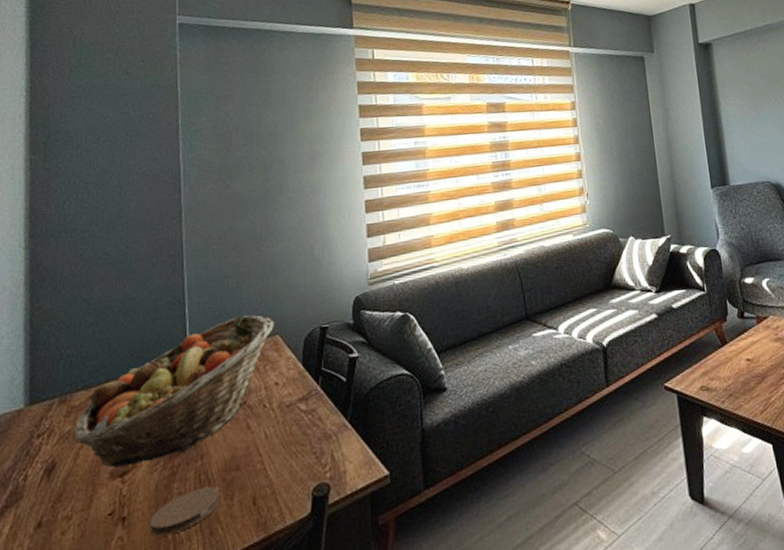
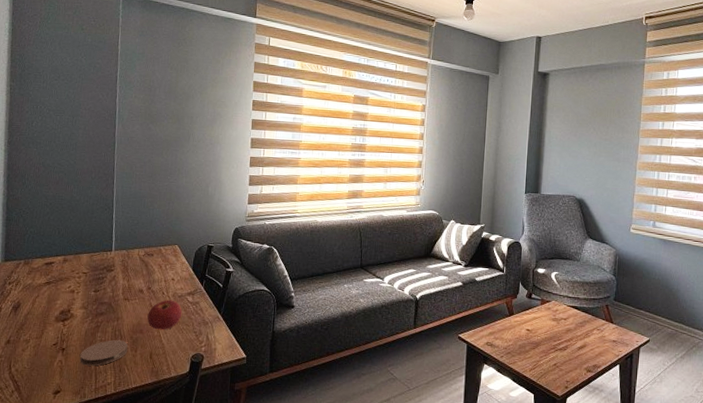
fruit basket: present [74,315,274,467] -> none [33,227,175,315]
apple: none [245,413,294,461] -> present [147,299,183,330]

